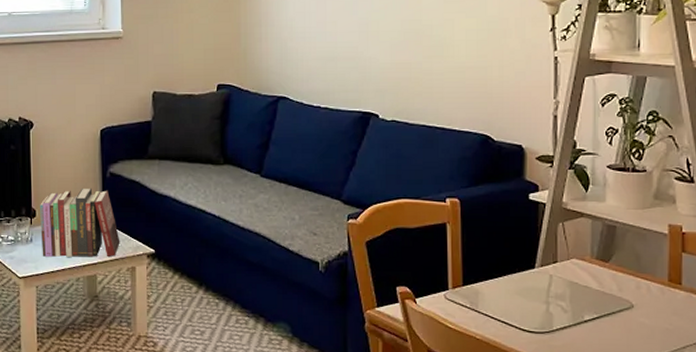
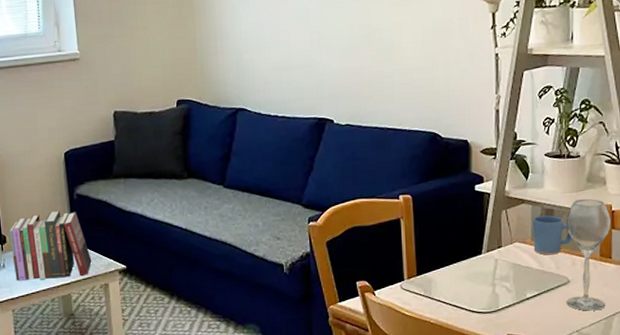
mug: none [593,232,636,276] -> present [533,215,572,255]
wineglass: none [629,218,681,341] -> present [565,199,611,311]

